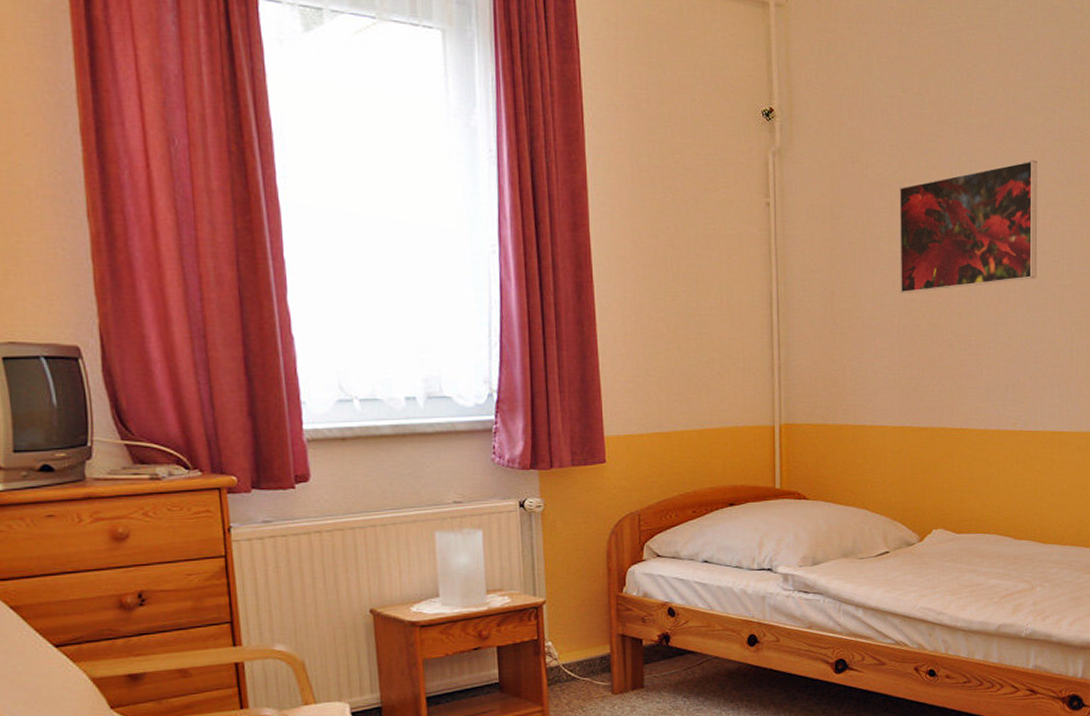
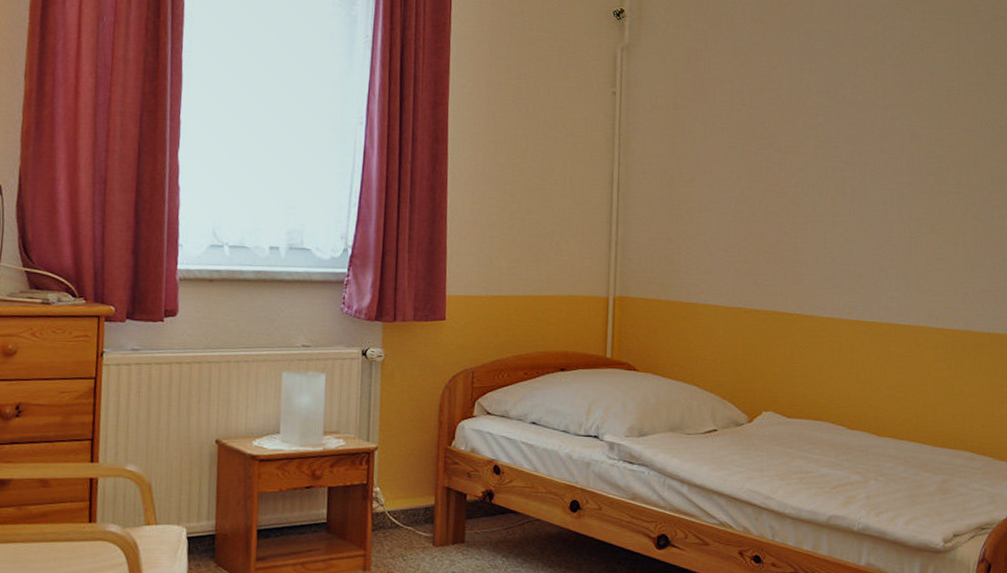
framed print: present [899,159,1038,293] -> none [737,64,877,182]

